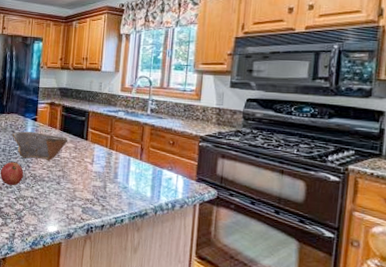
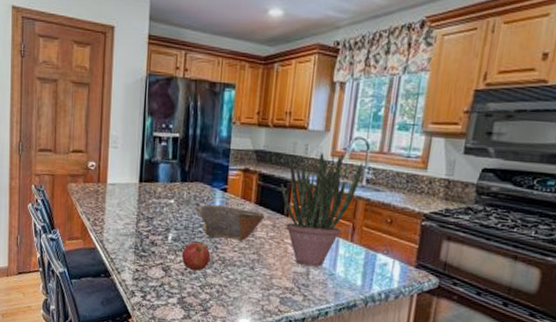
potted plant: none [80,89,148,181] -> present [280,153,364,267]

